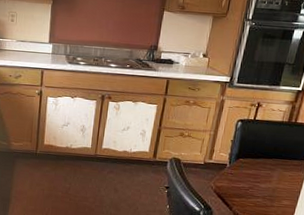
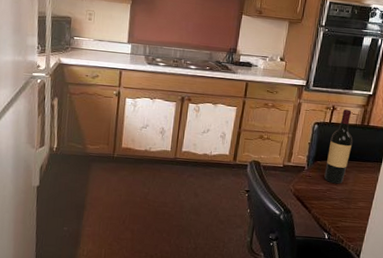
wine bottle: none [247,106,279,182] -> present [324,109,353,184]

